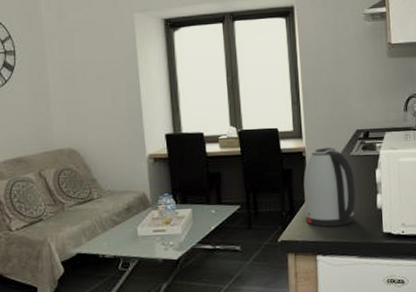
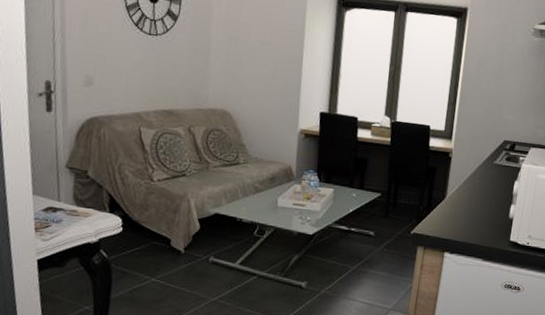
kettle: present [303,147,356,227] -> none [440,152,494,229]

